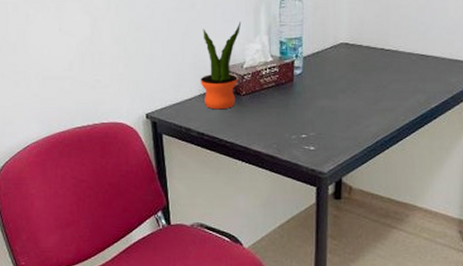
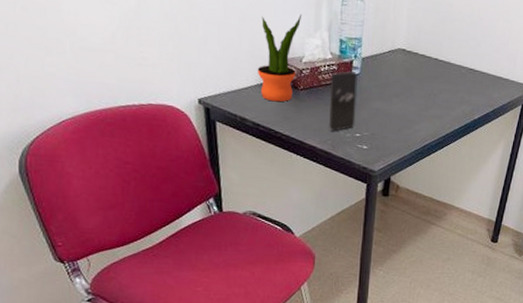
smartphone: none [272,72,300,134] -> present [328,71,358,131]

